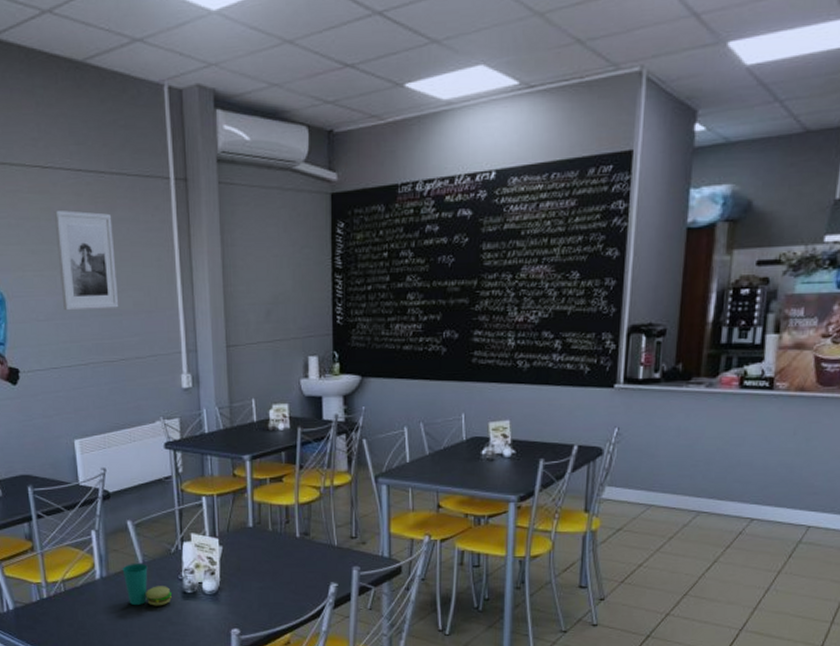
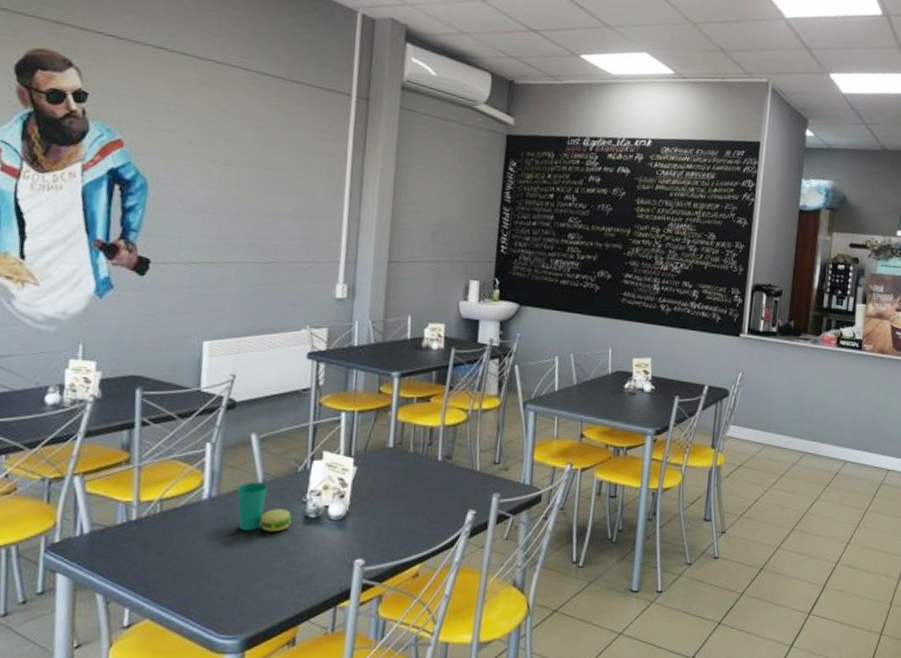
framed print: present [54,209,119,311] -> none [215,105,285,210]

